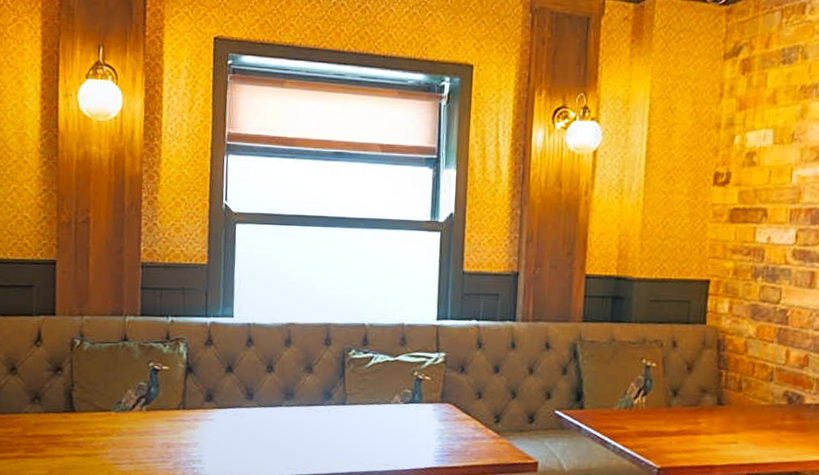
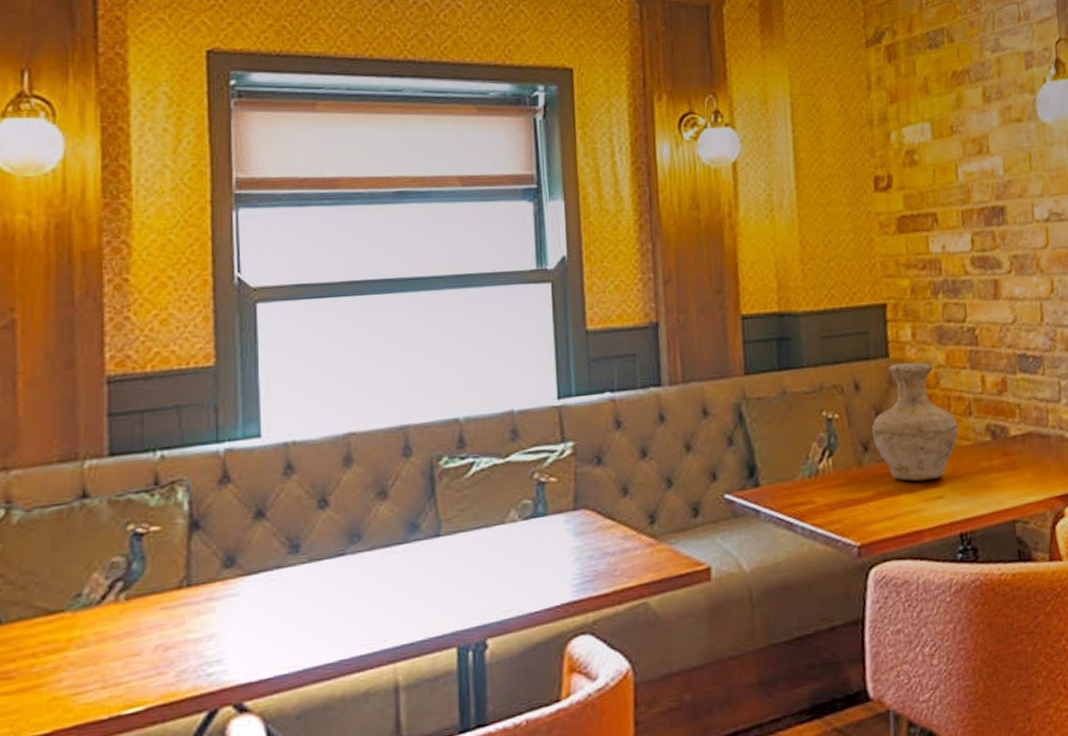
vase: none [682,330,758,428] -> present [871,361,959,482]

